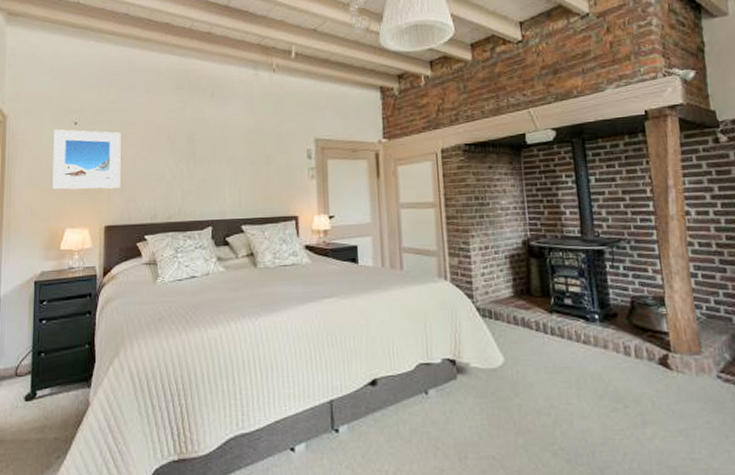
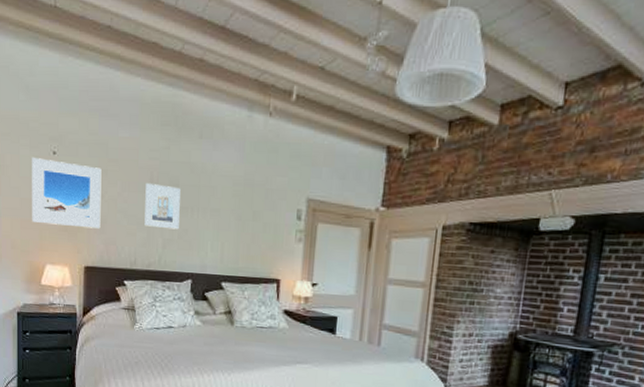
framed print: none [163,140,197,181] -> present [144,182,180,230]

